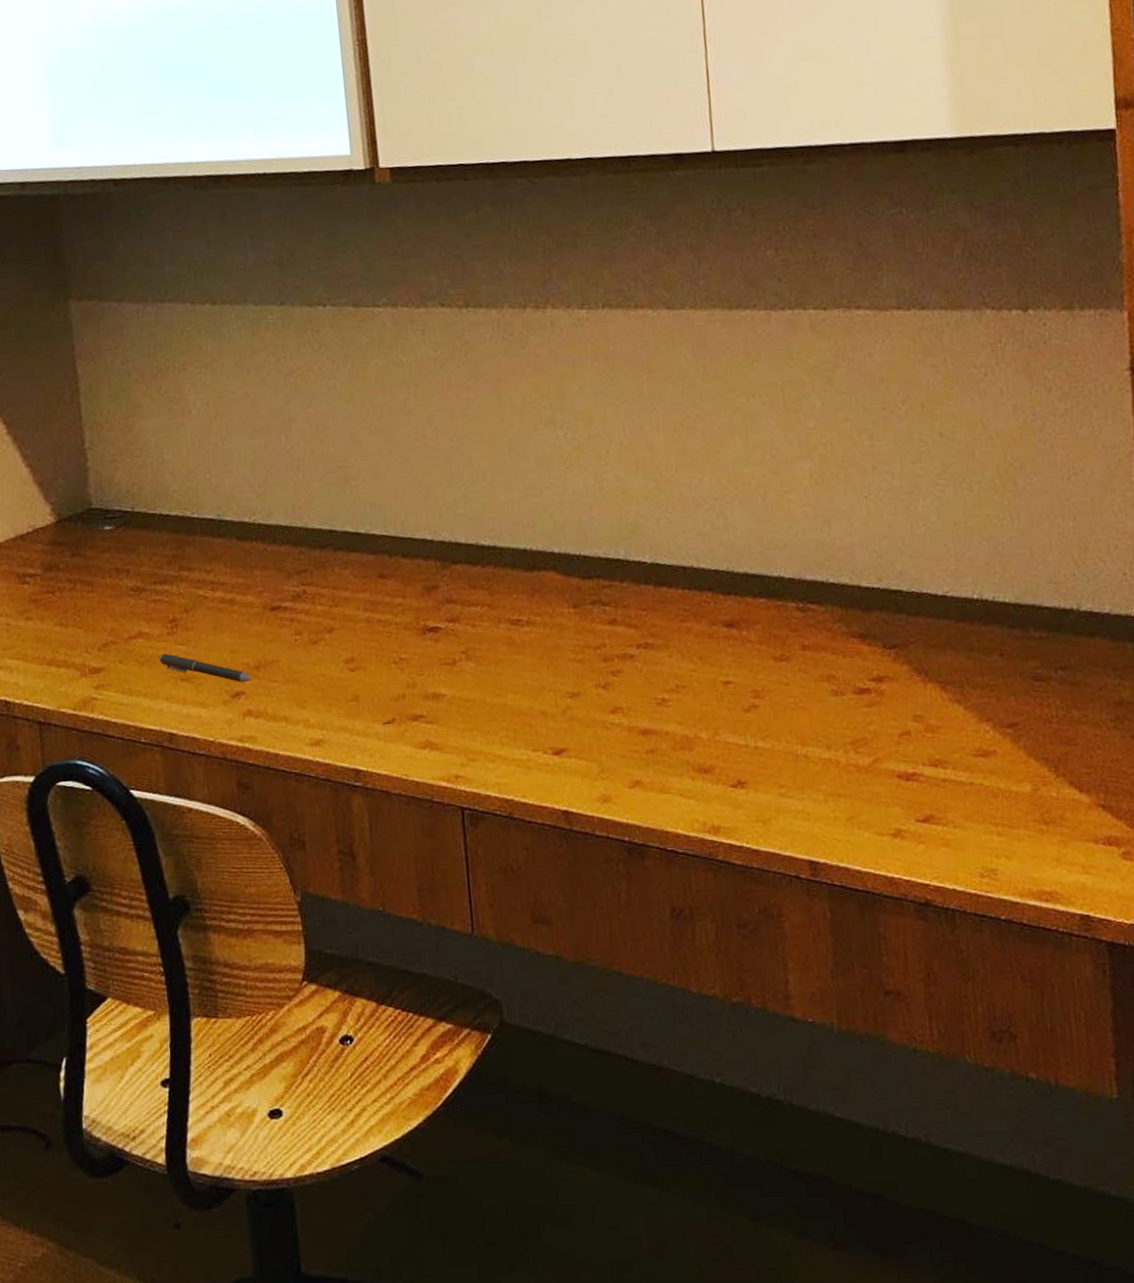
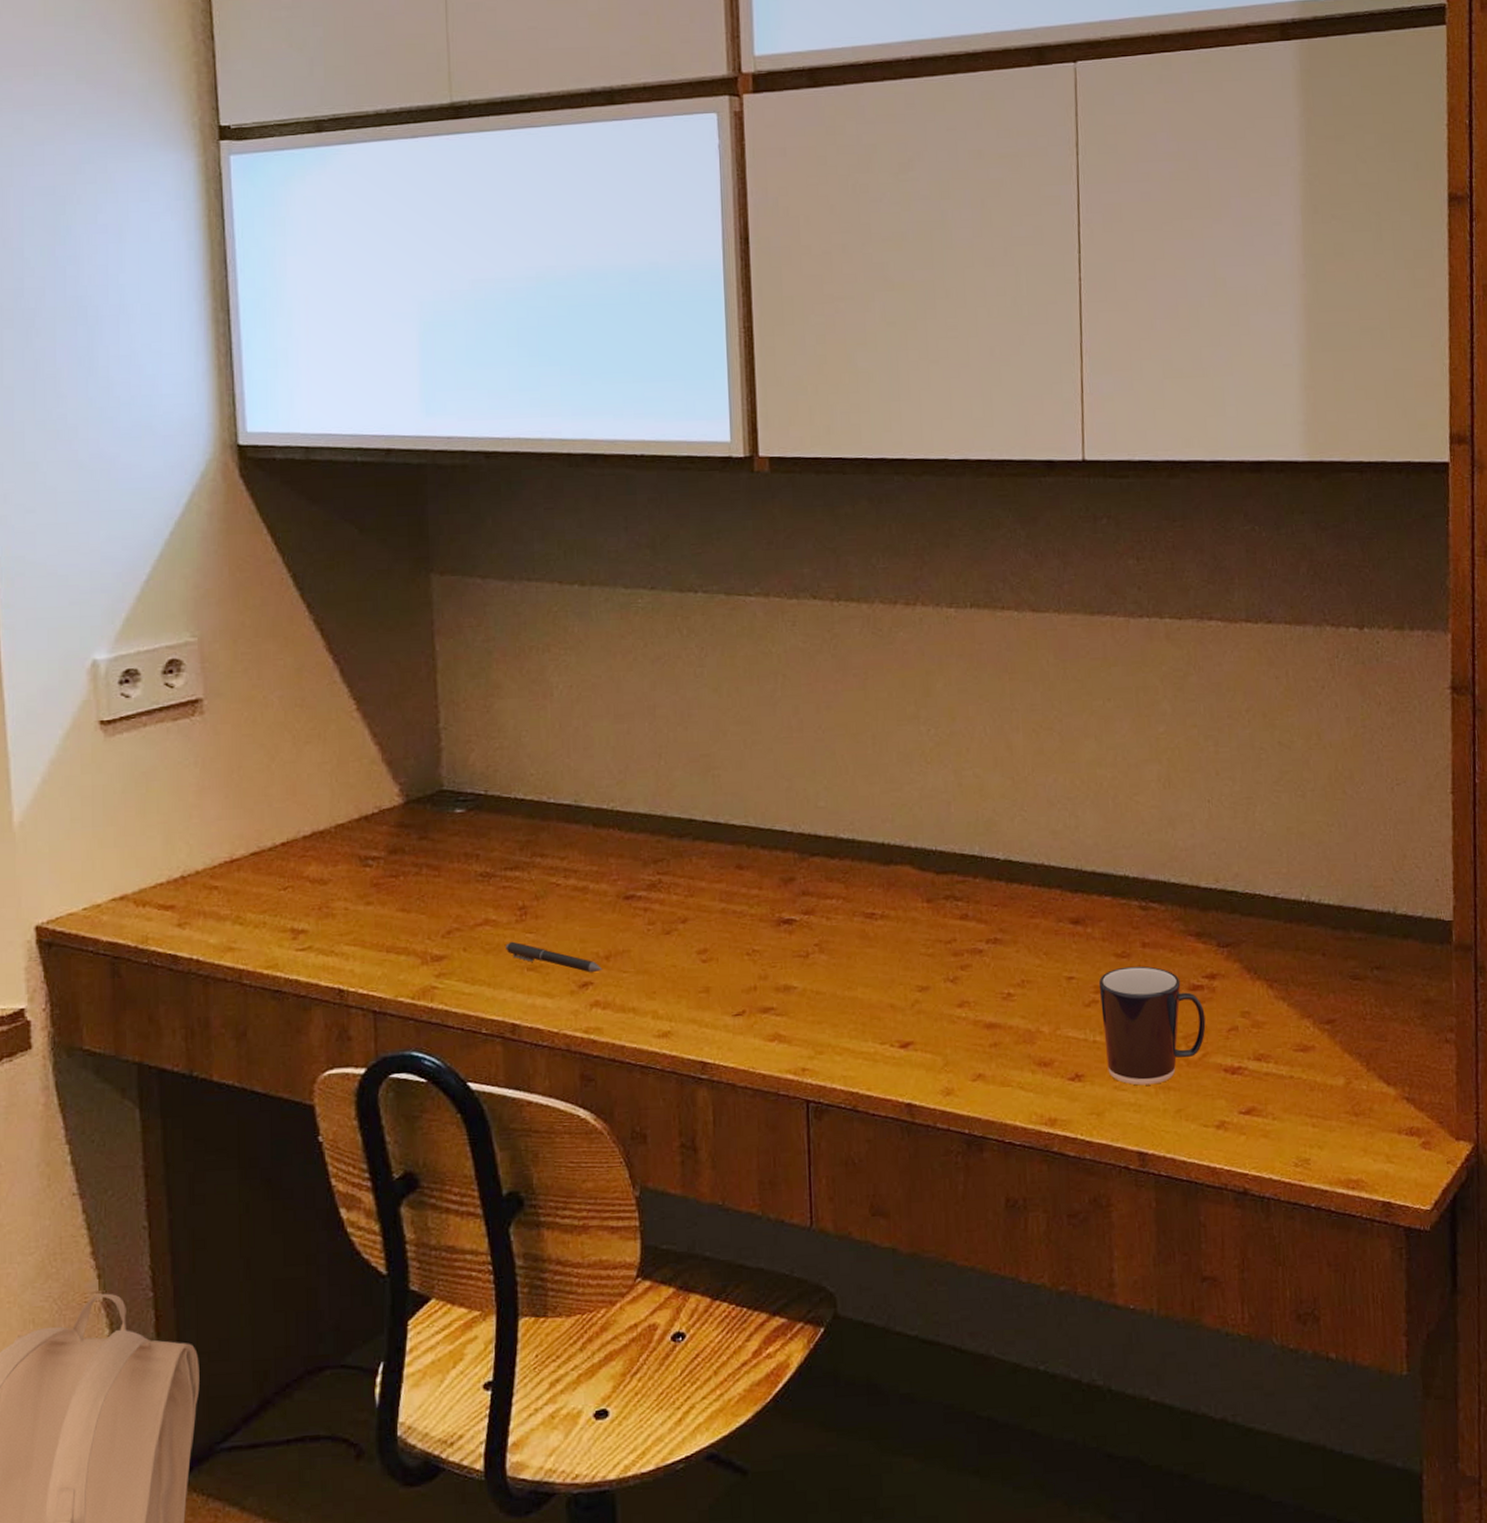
mug: none [757,669,875,793] -> present [1098,966,1206,1086]

